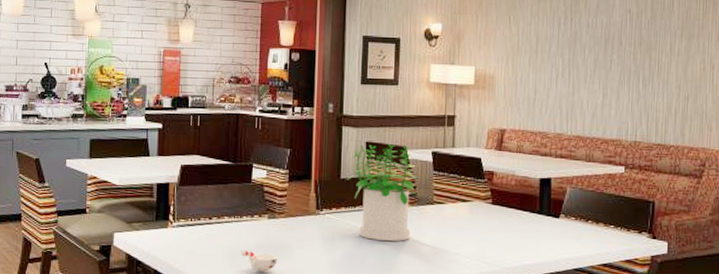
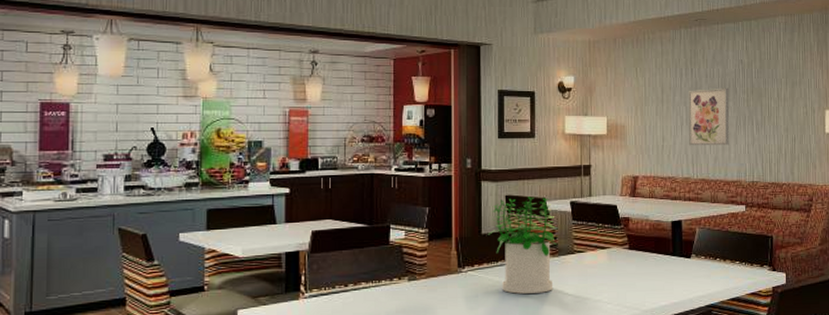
wall art: none [564,39,612,102] -> present [688,88,729,146]

